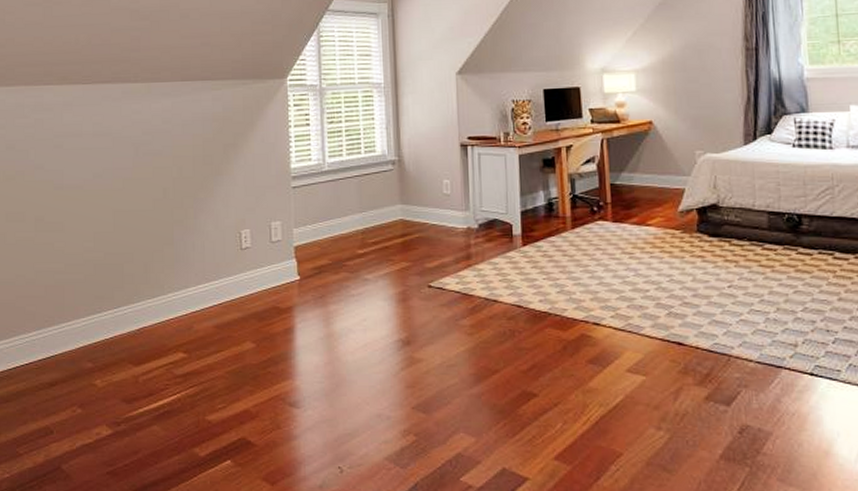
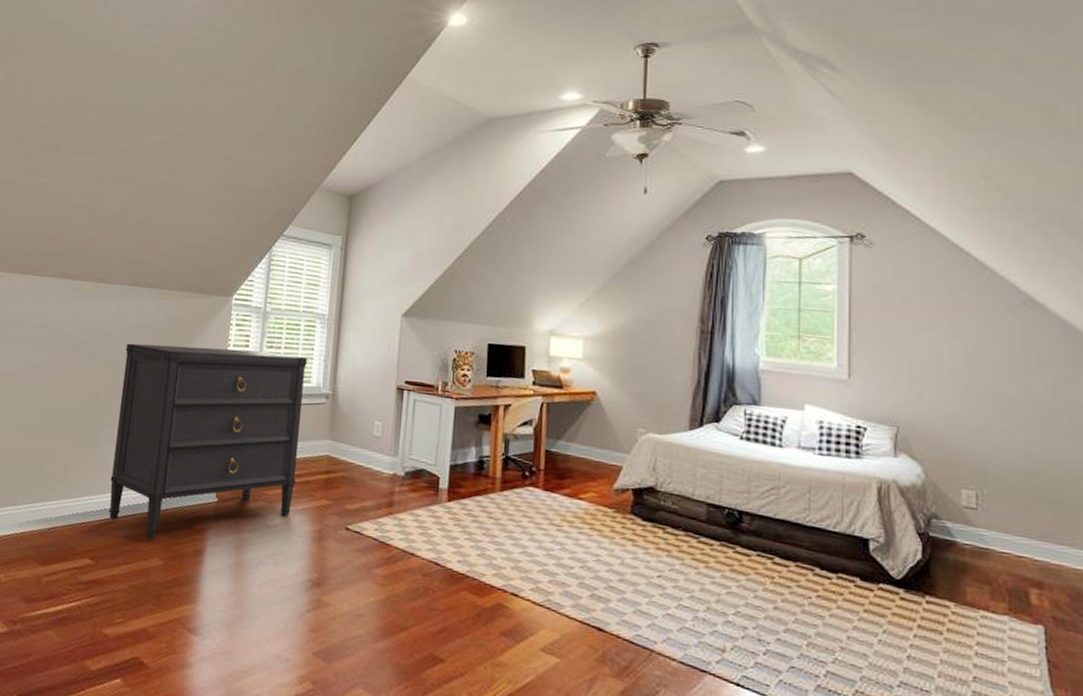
dresser: none [187,127,375,325] -> present [108,343,307,540]

